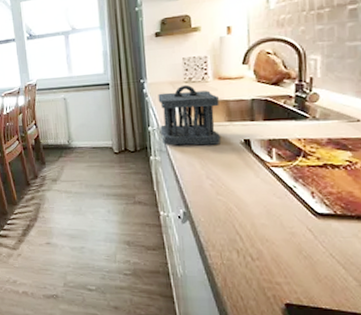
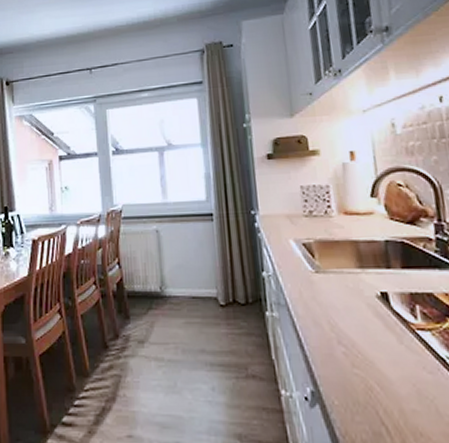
utensil holder: present [158,84,221,146] -> none [272,219,352,298]

